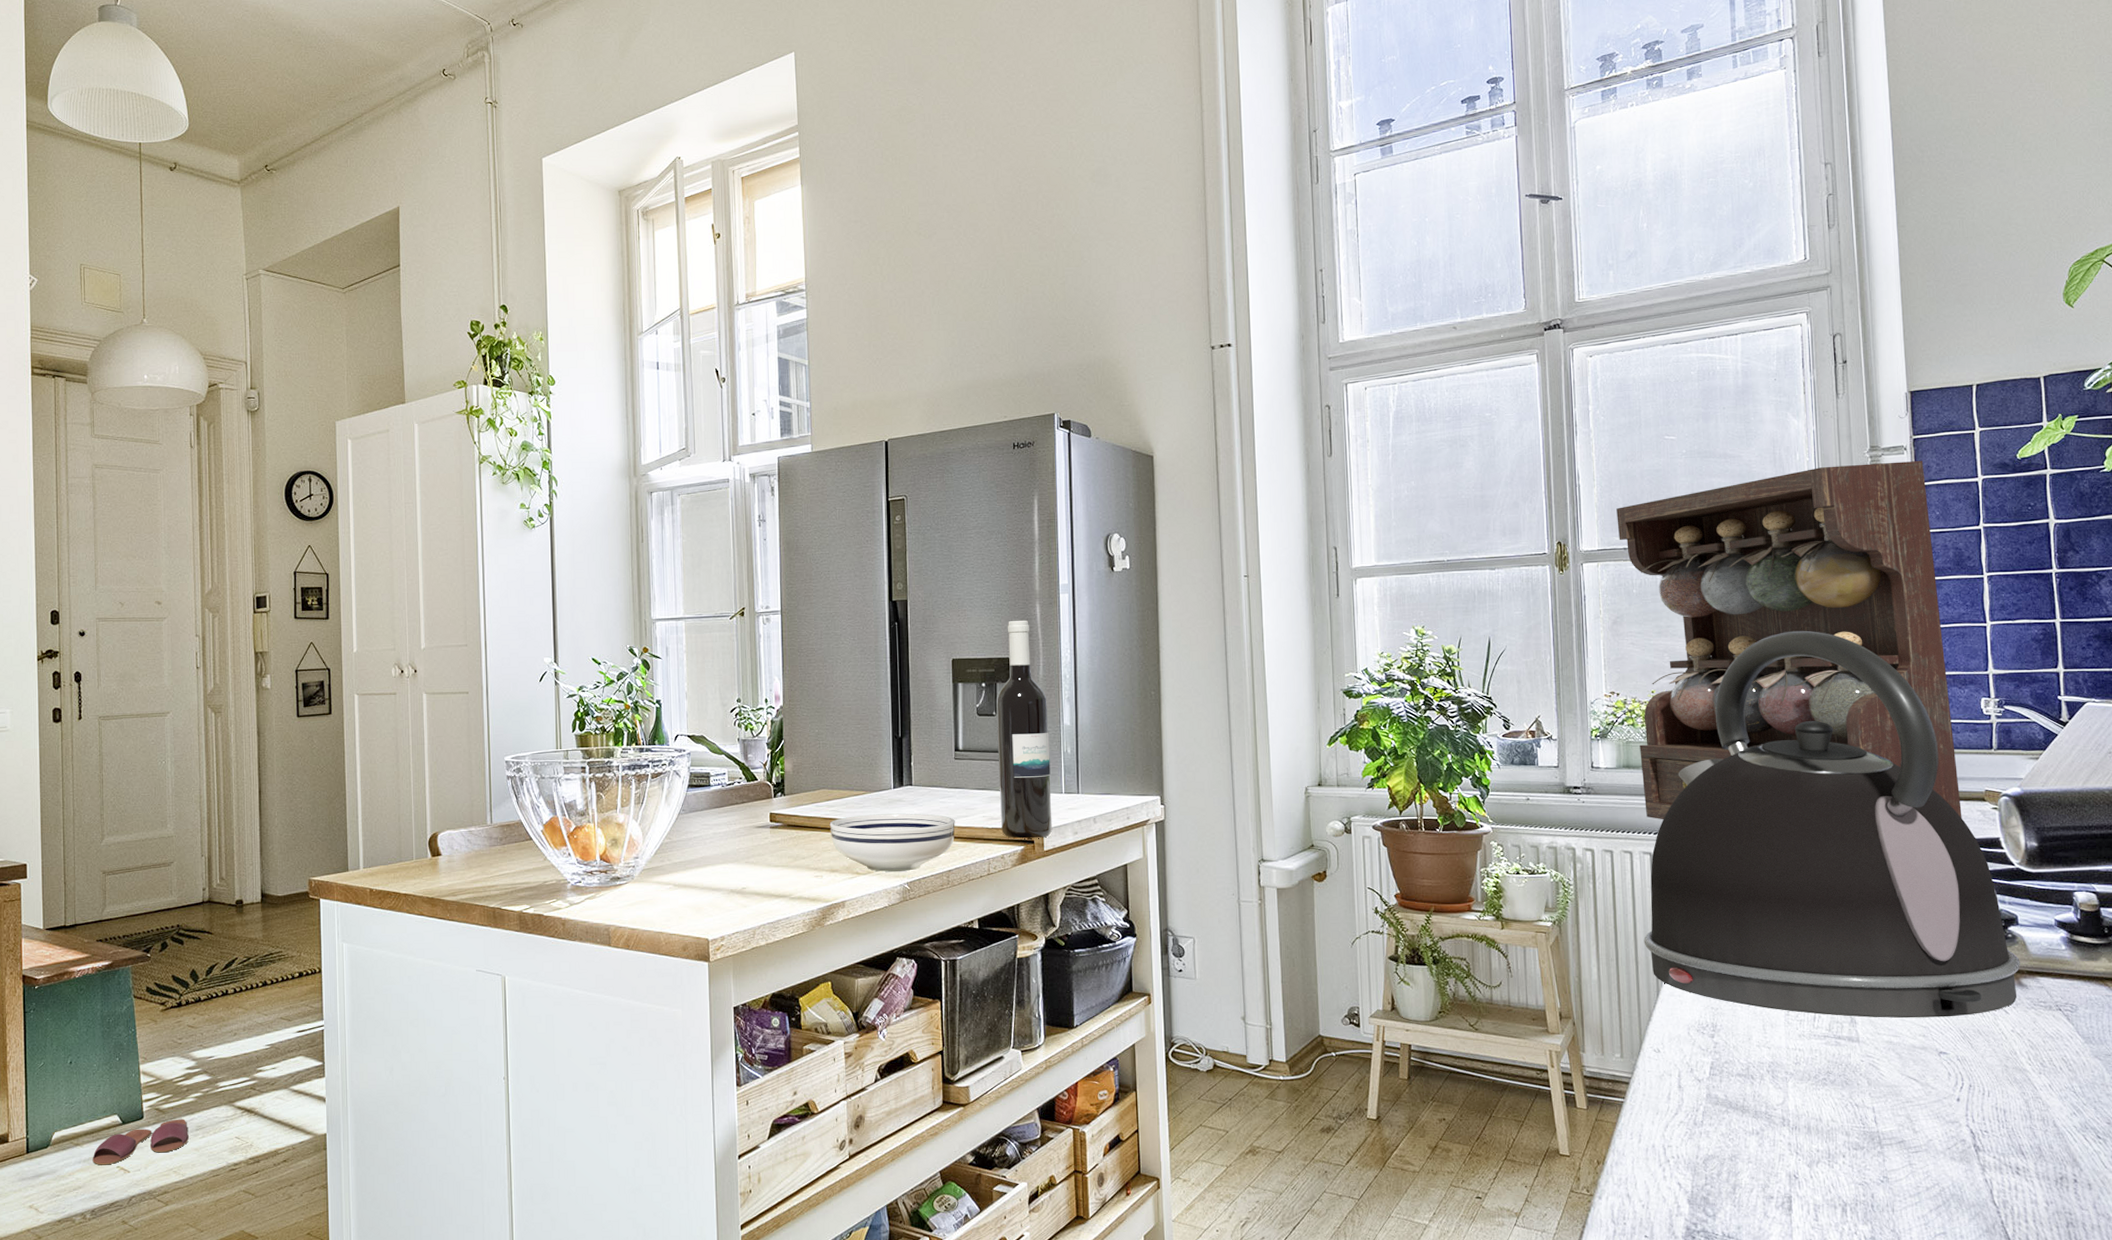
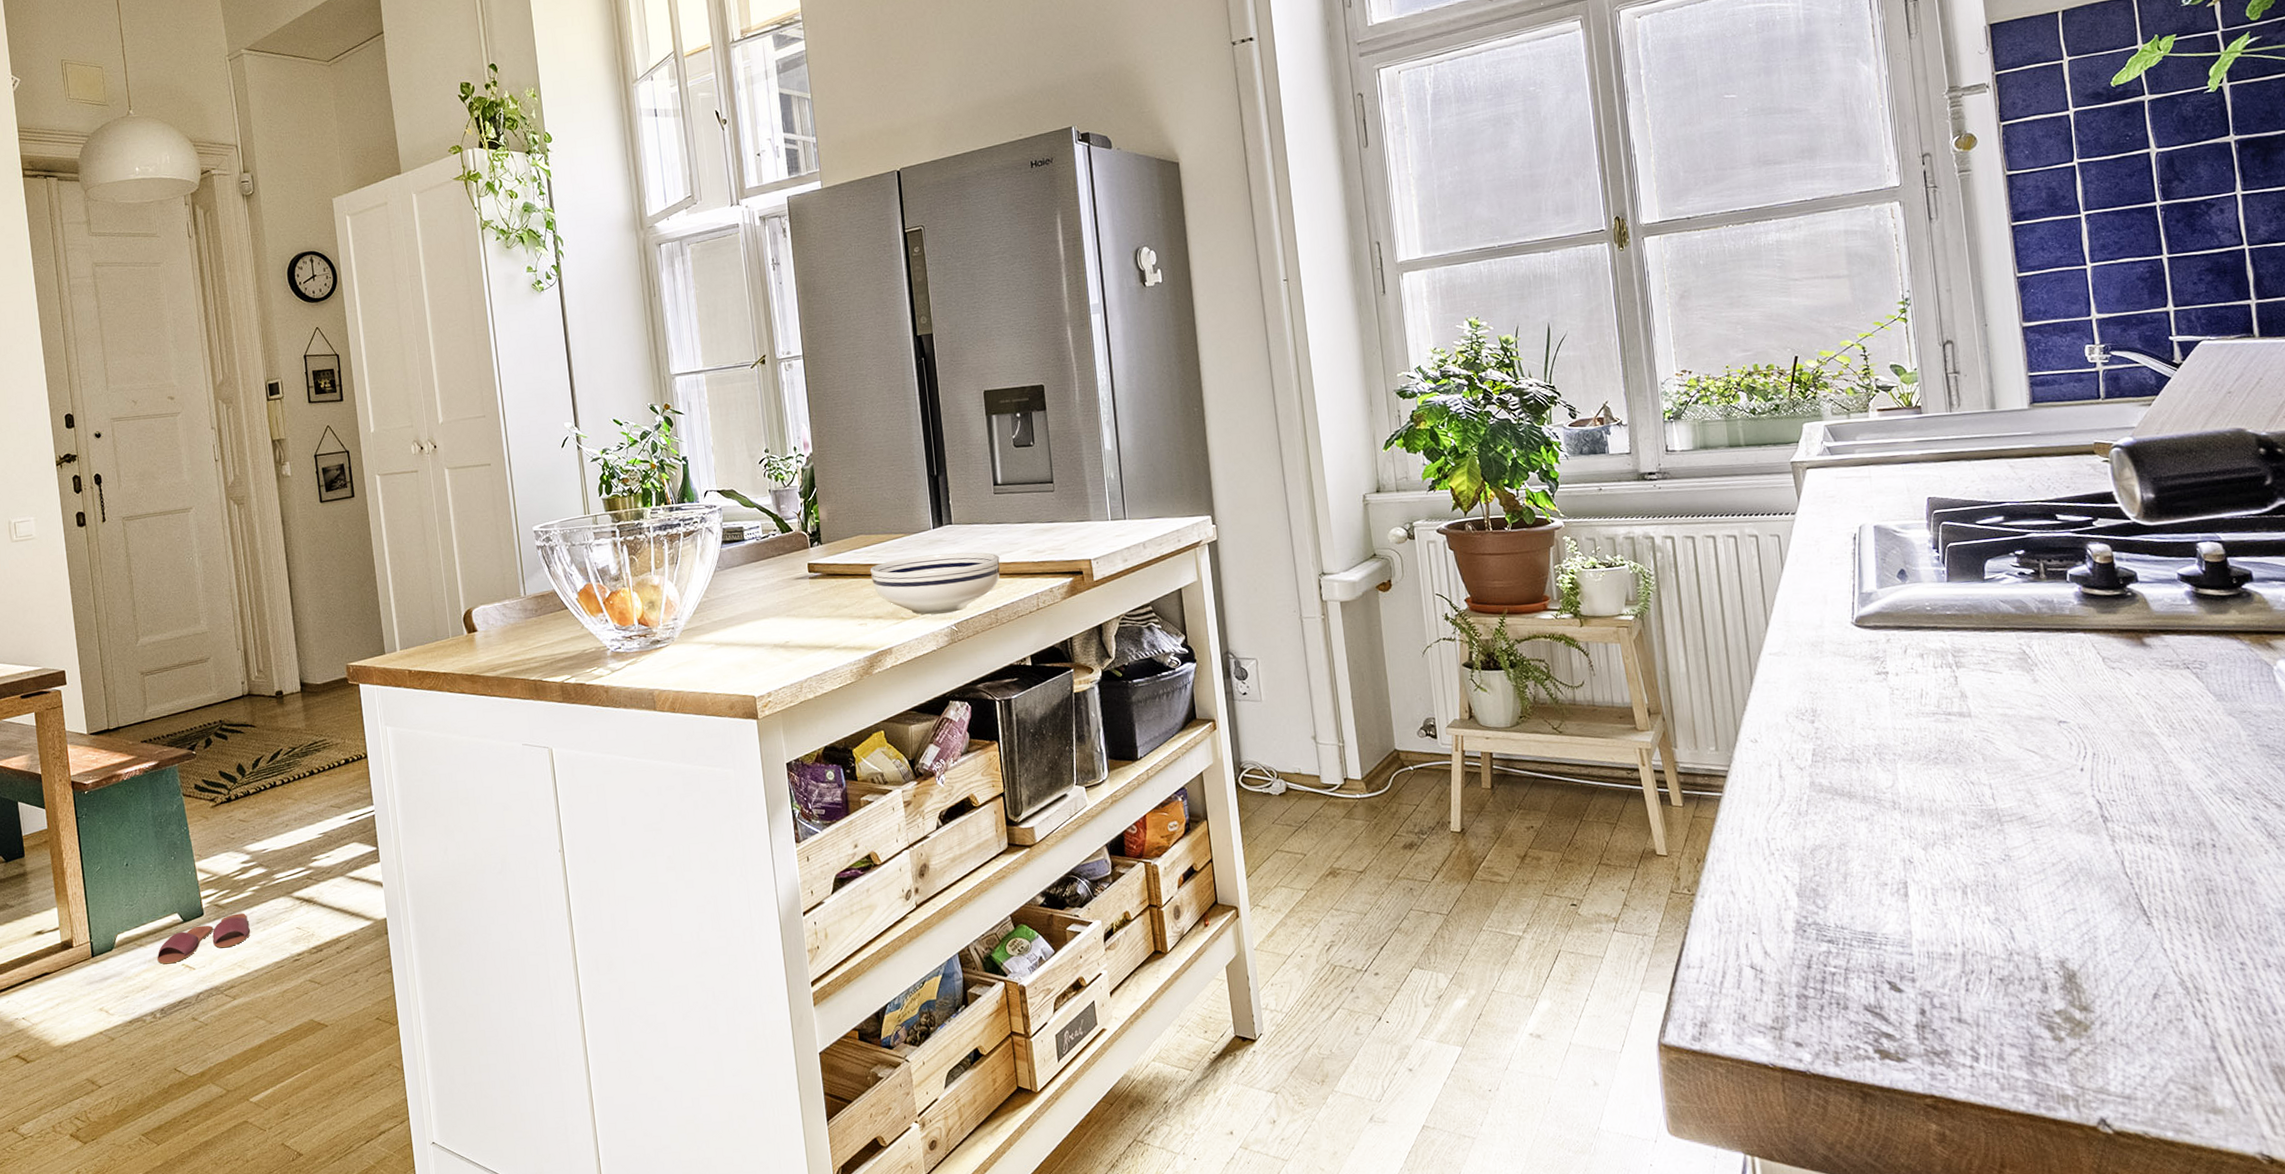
wine bottle: present [996,620,1053,839] -> none [1032,344,1101,571]
spice rack: present [1616,460,1962,820] -> none [1676,97,2071,501]
kettle: present [1644,630,2021,1019] -> none [1733,289,2143,692]

